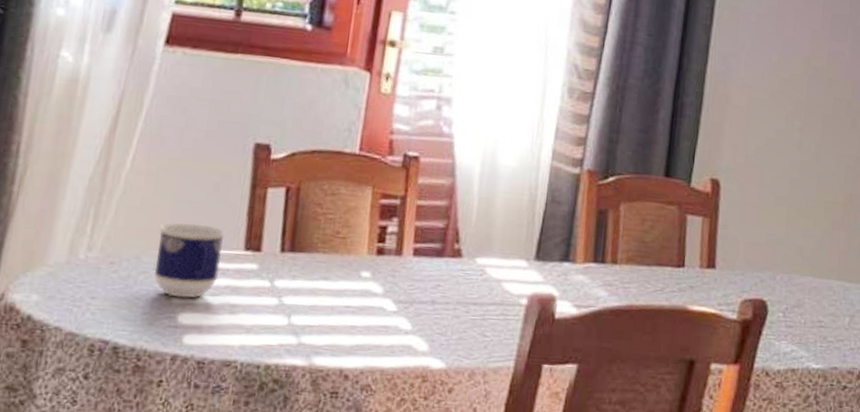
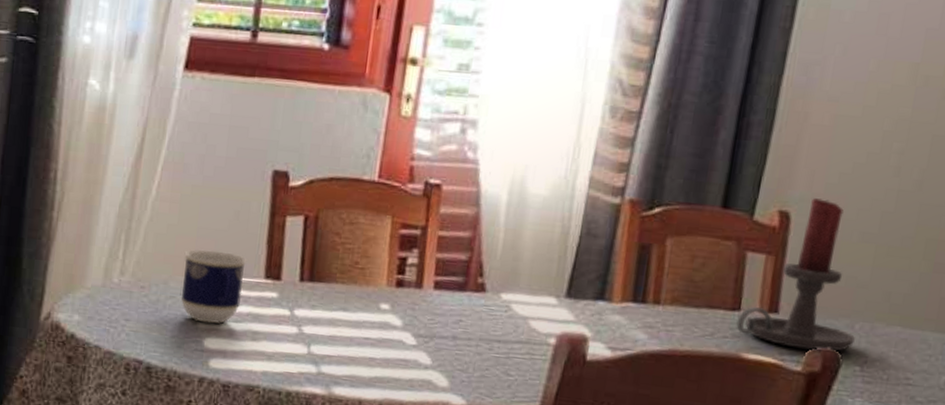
candle holder: none [681,168,778,301] -> present [736,198,856,352]

